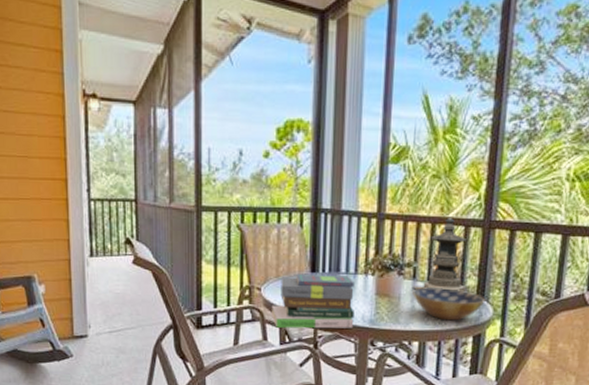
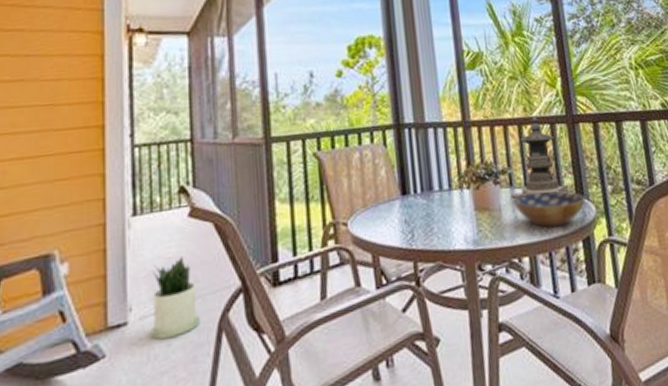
planter: none [103,293,141,351] -> present [149,255,201,339]
books: present [271,273,354,329] -> none [361,193,457,268]

